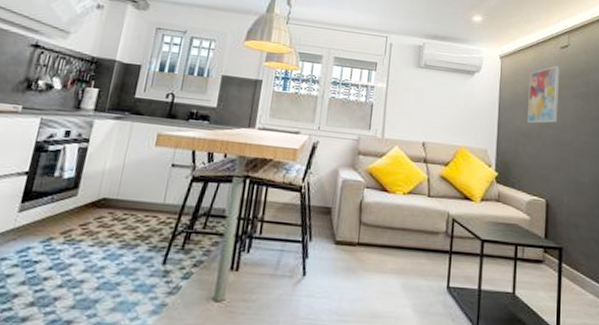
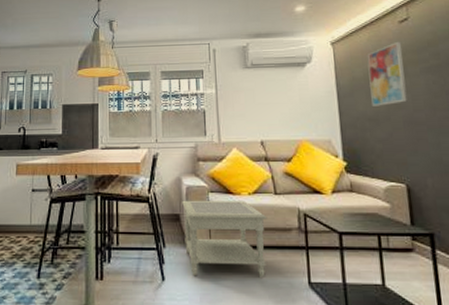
side table: none [332,193,418,279] -> present [182,200,267,277]

